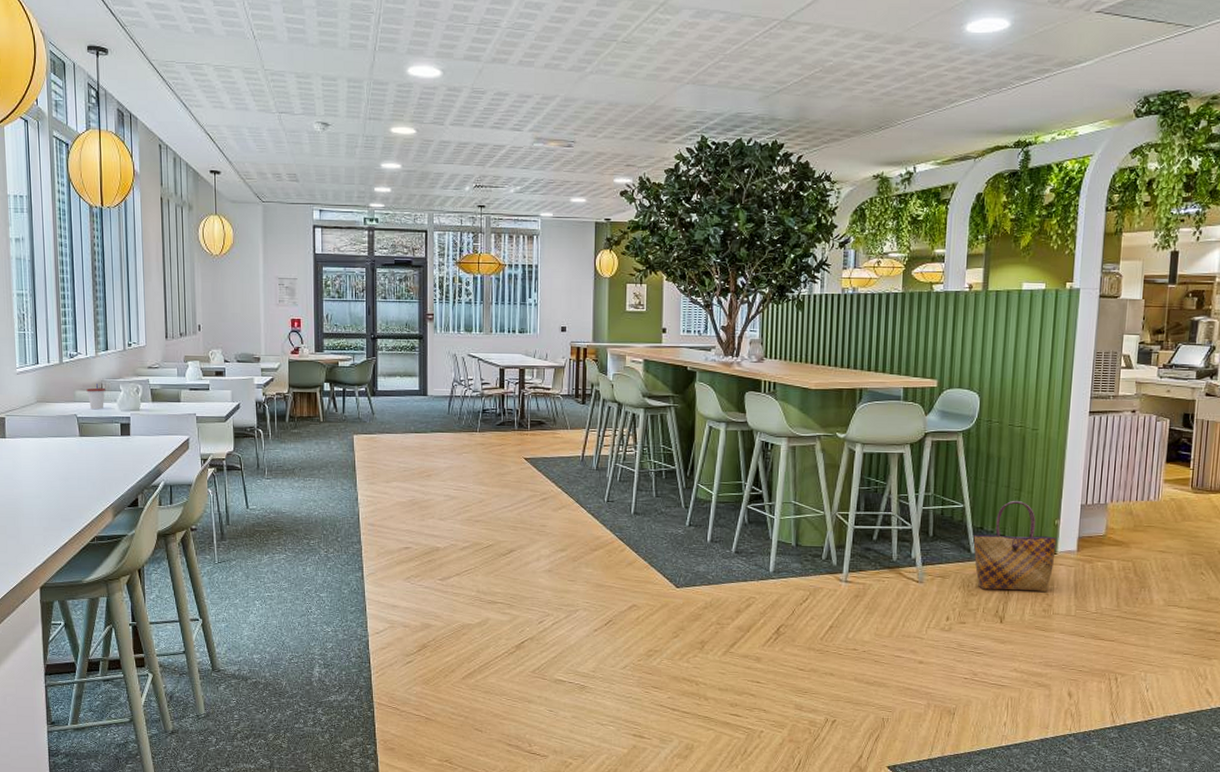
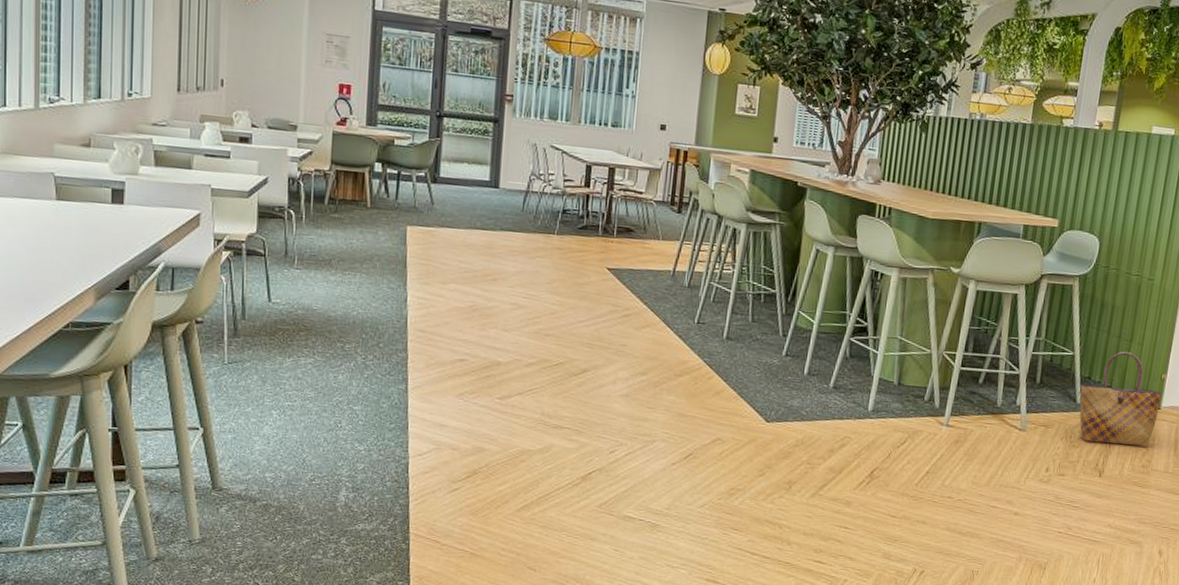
cup: present [86,384,106,410] -> none [69,138,95,169]

